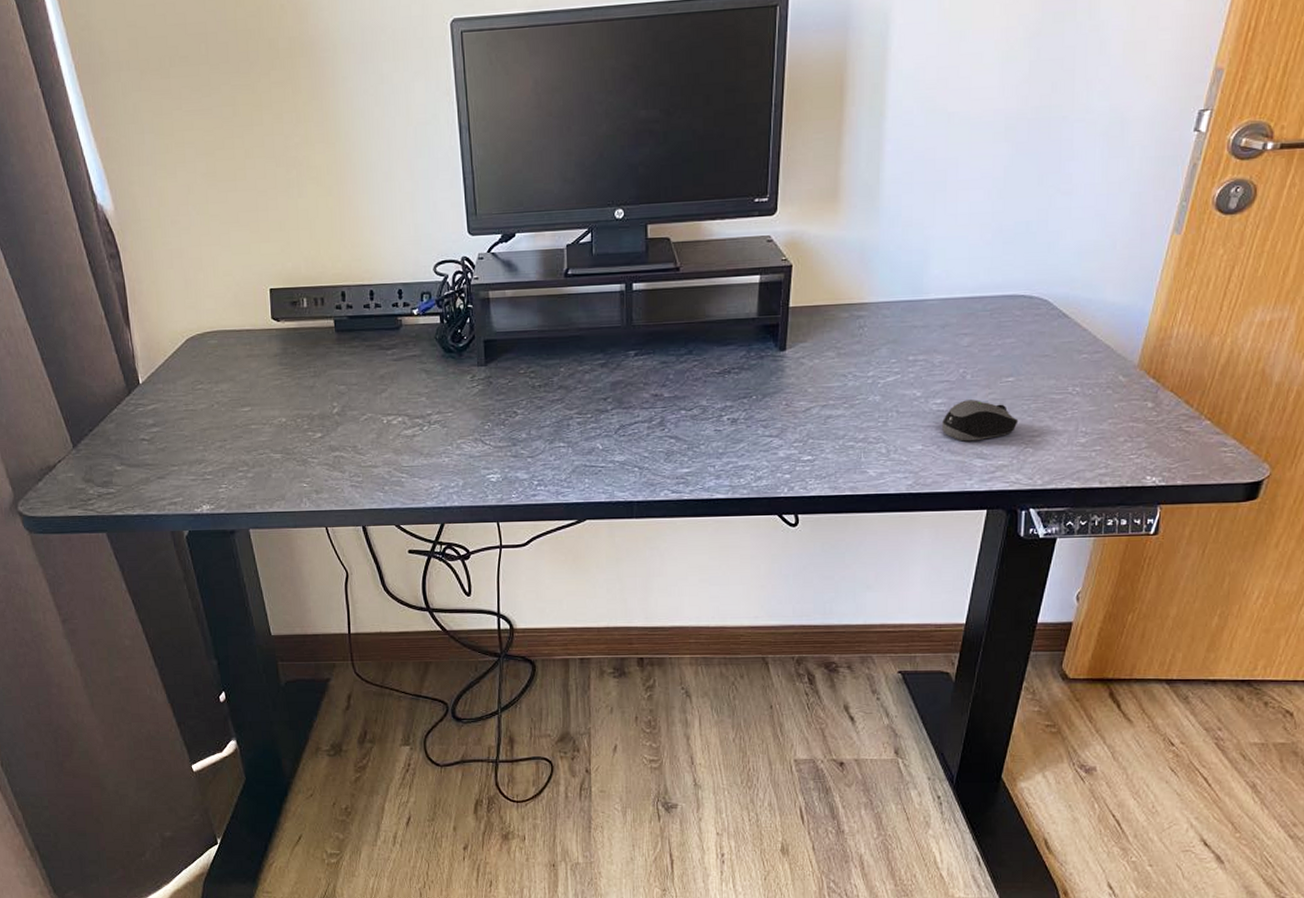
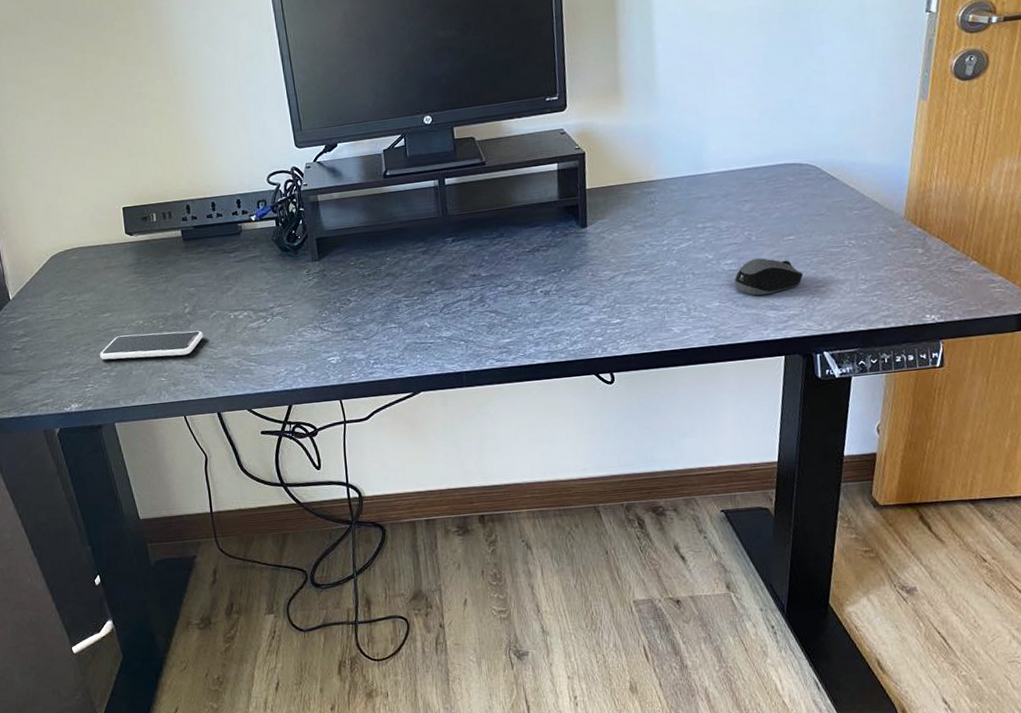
smartphone: none [237,433,352,461] -> present [100,330,203,360]

